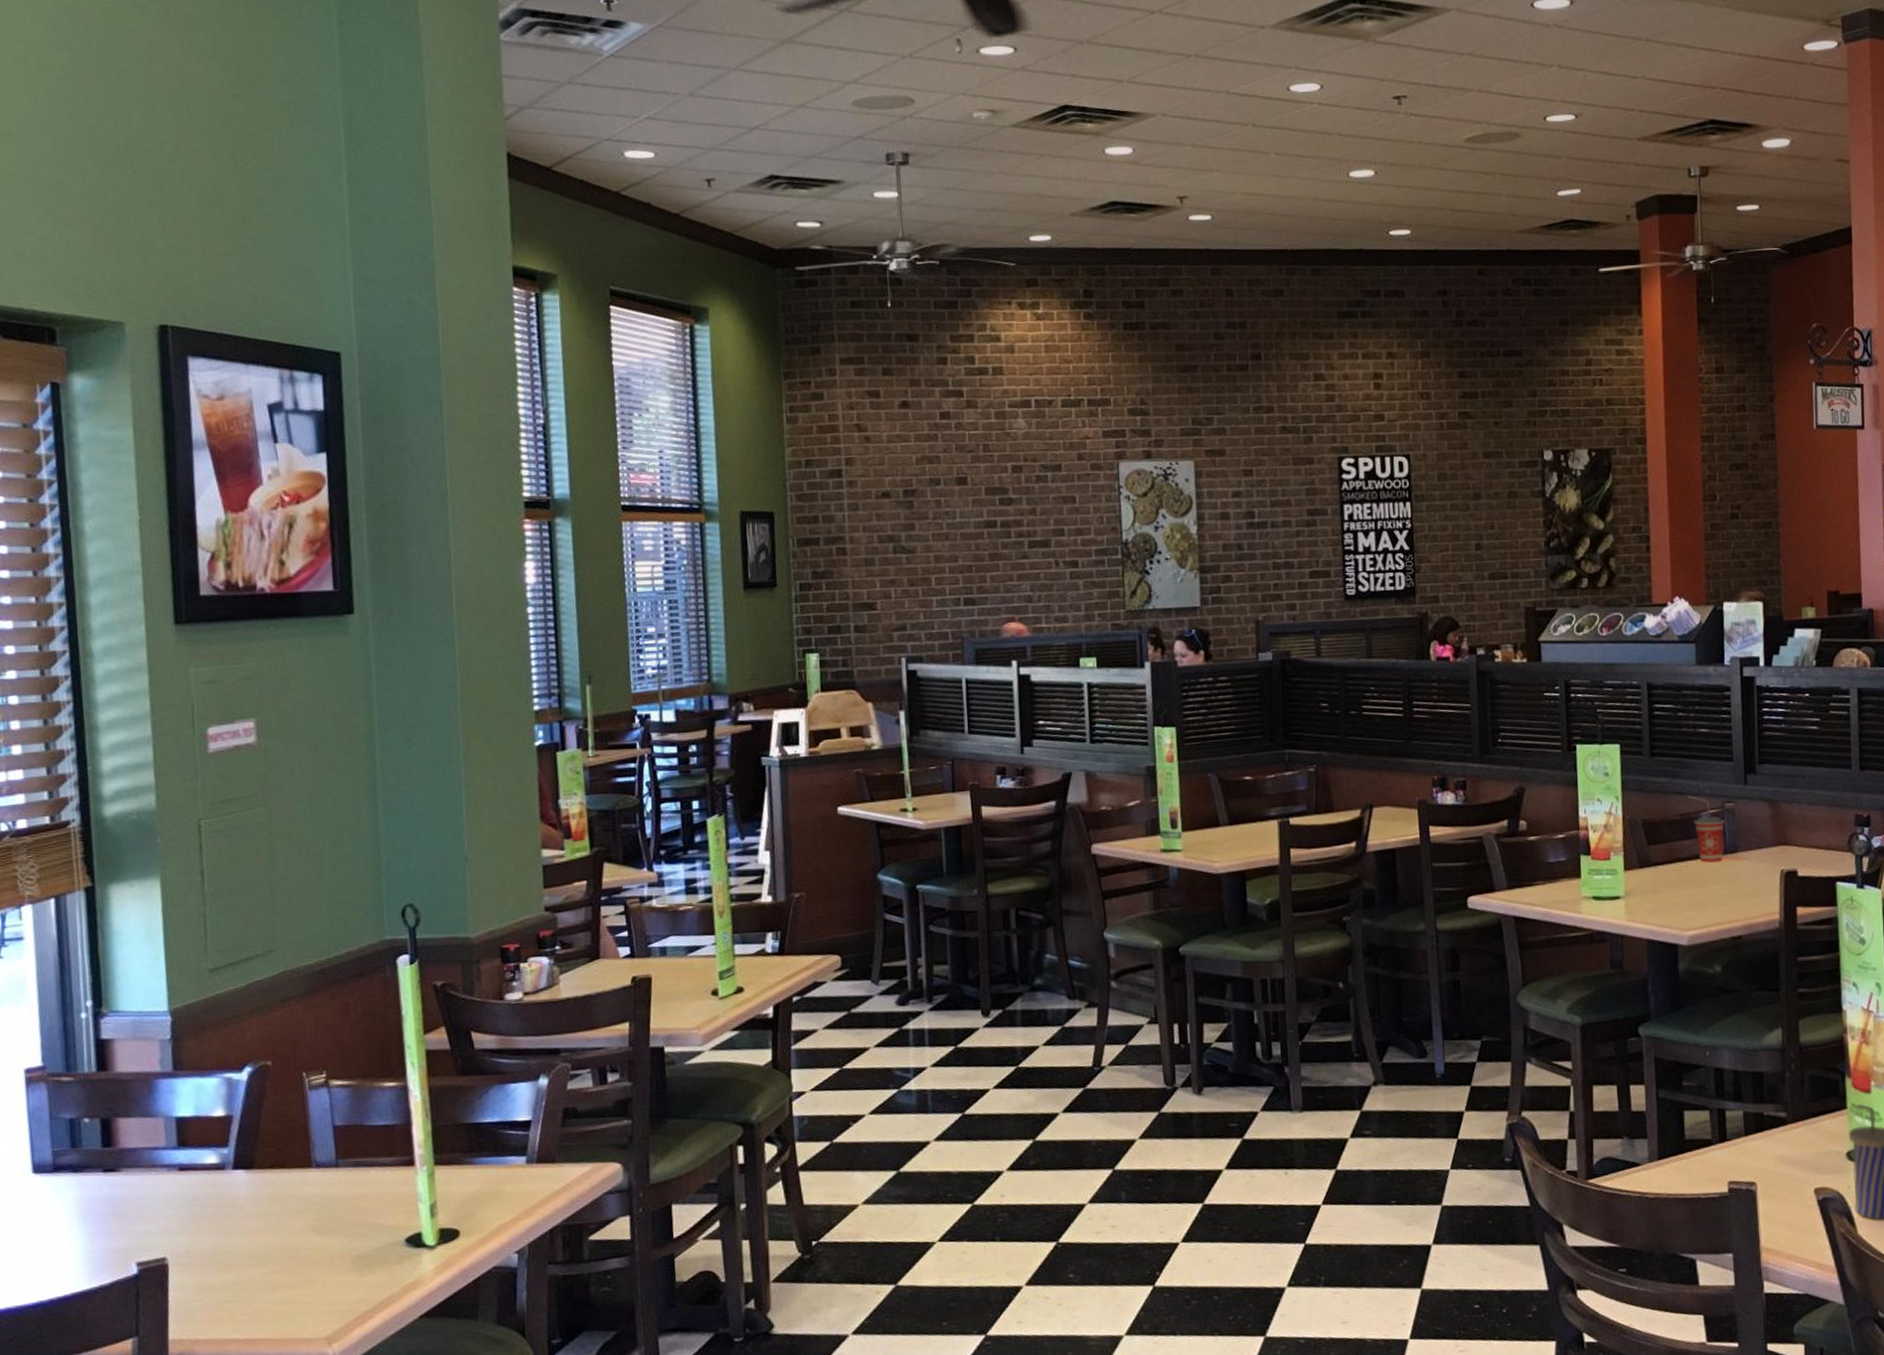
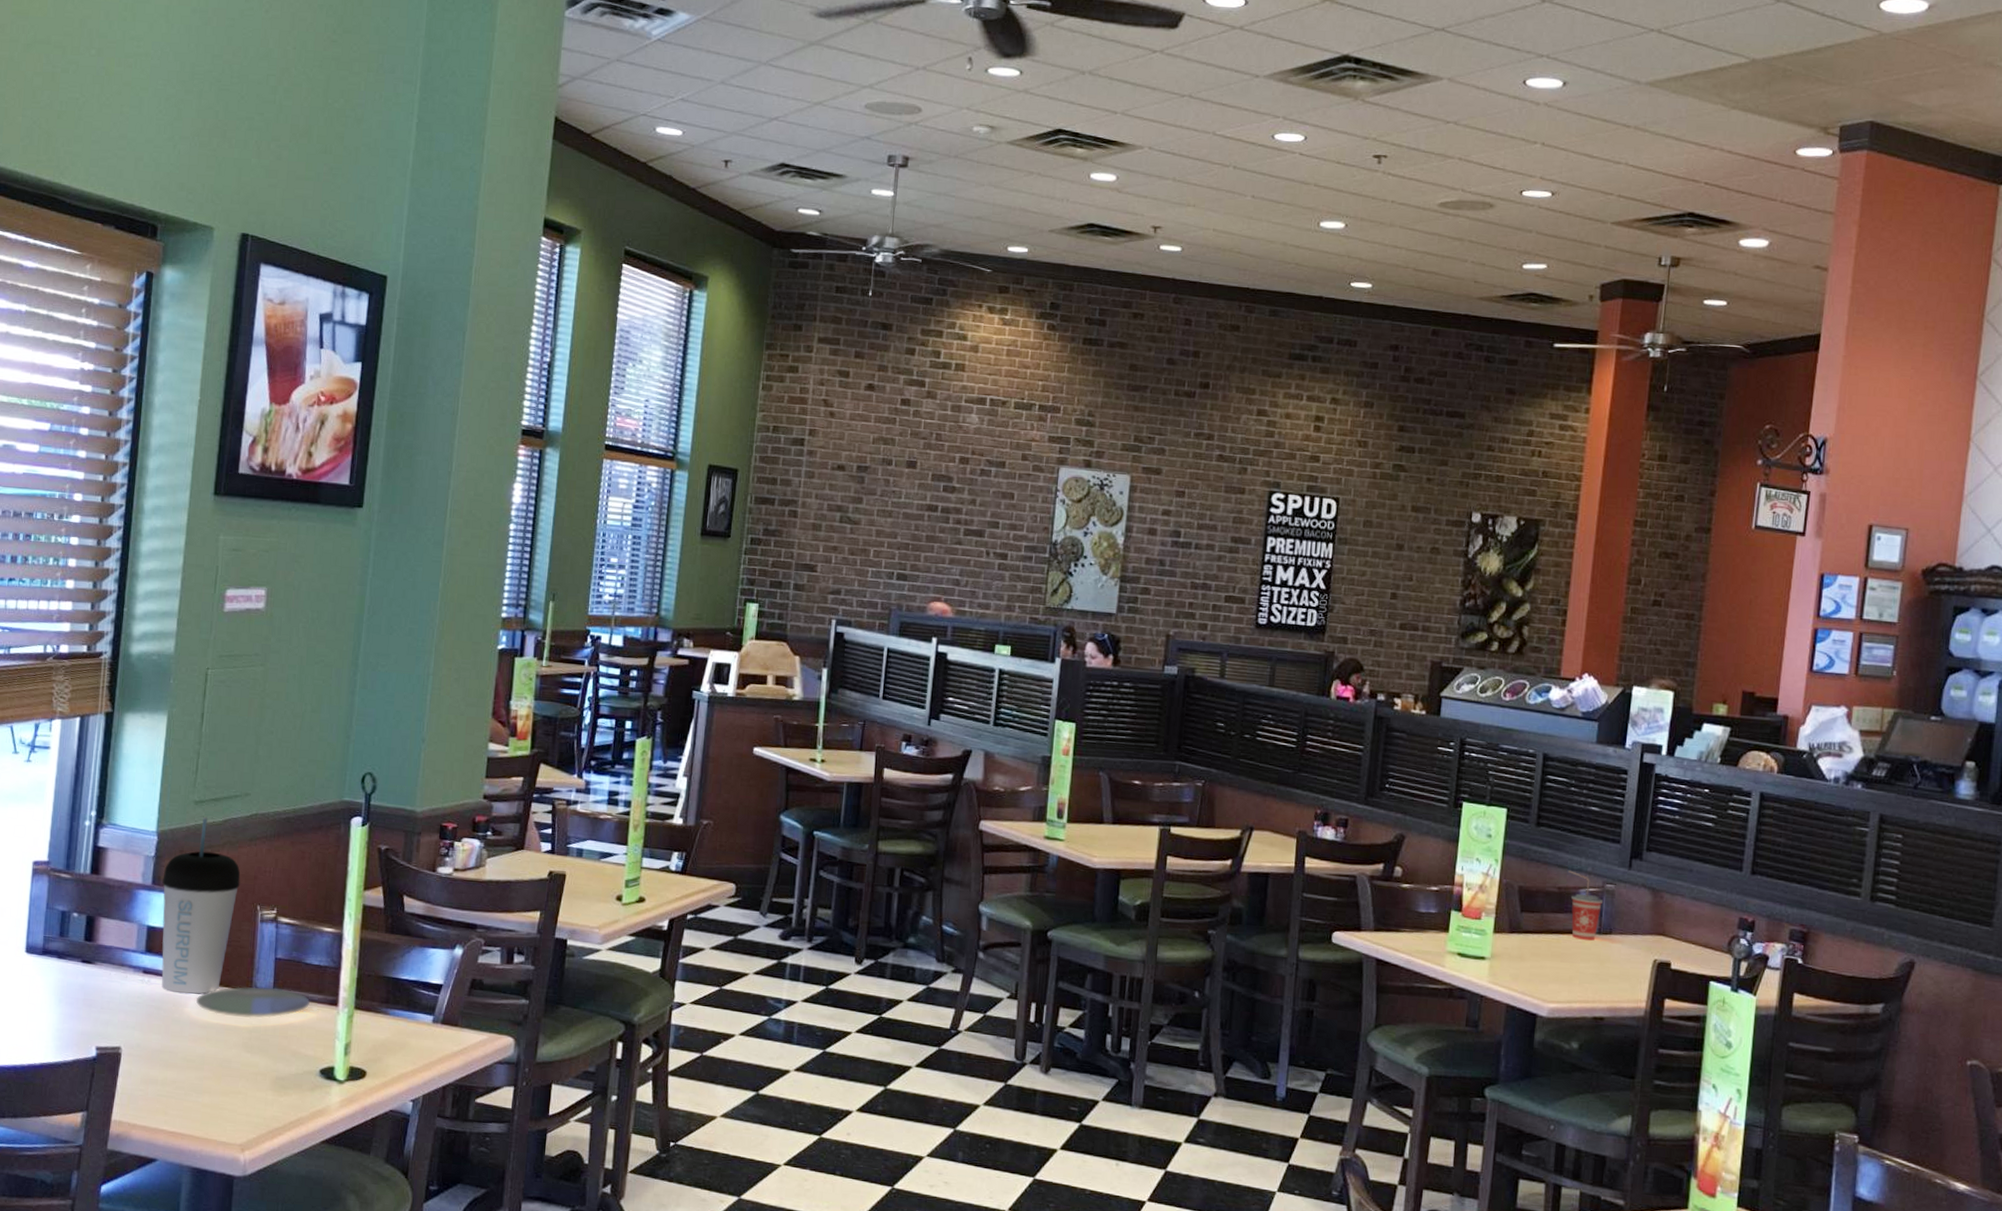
beverage cup: none [185,984,278,1186] -> present [161,816,241,995]
plate: none [246,1158,382,1201] -> present [195,986,311,1019]

